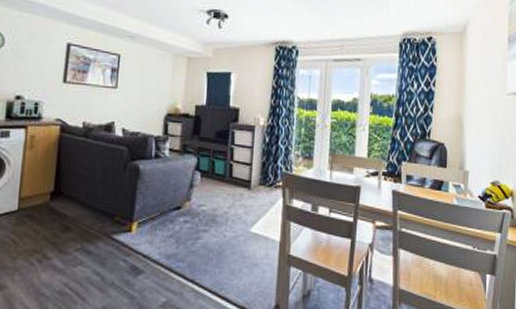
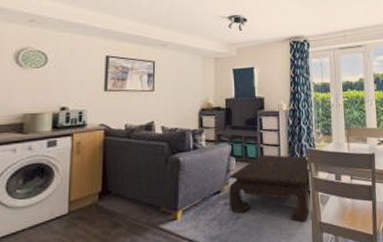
coffee table: none [188,173,285,251] -> present [228,154,313,222]

